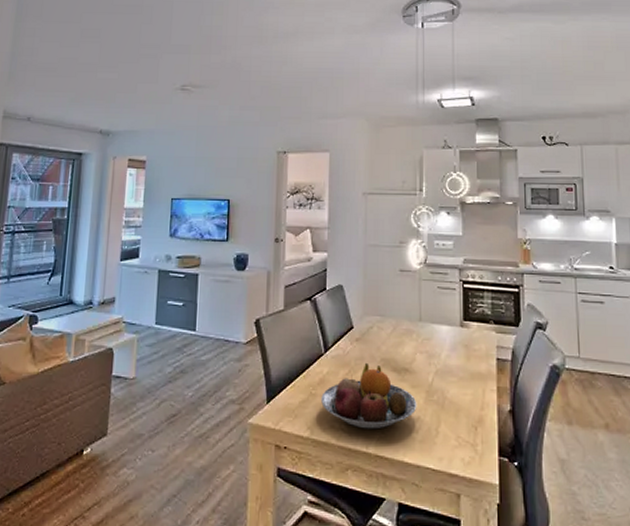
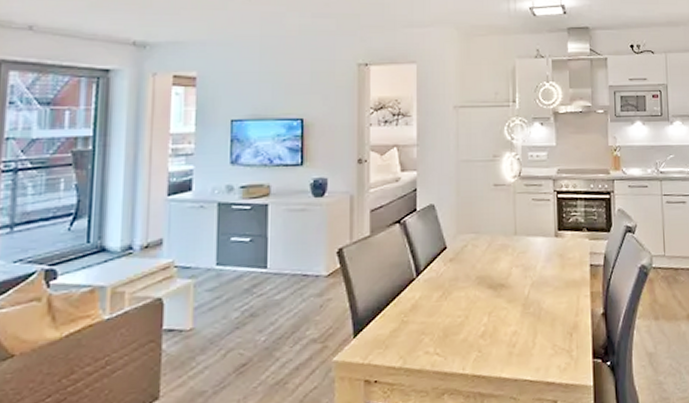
fruit bowl: present [321,362,417,430] -> none [414,282,514,351]

